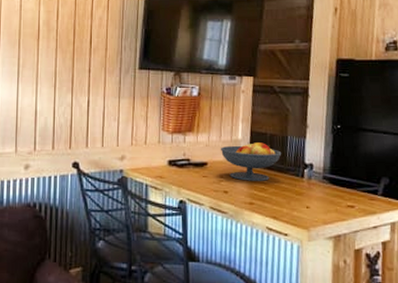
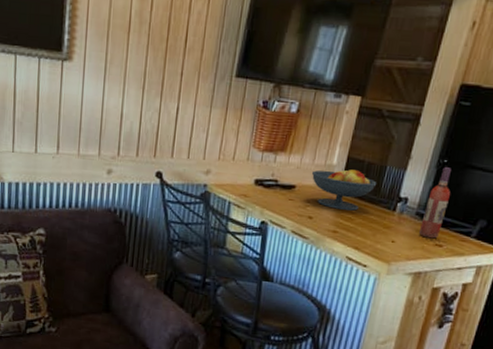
wine bottle: none [329,132,351,200] -> present [418,167,451,239]

